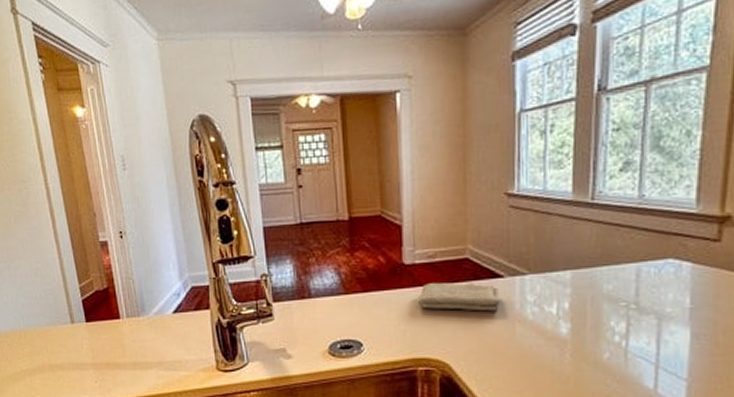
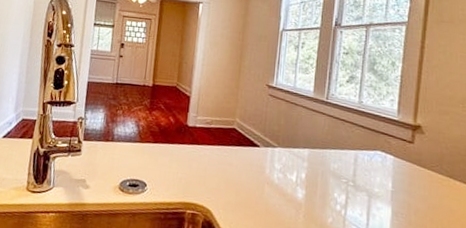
washcloth: present [418,282,501,312] -> none [194,143,256,173]

